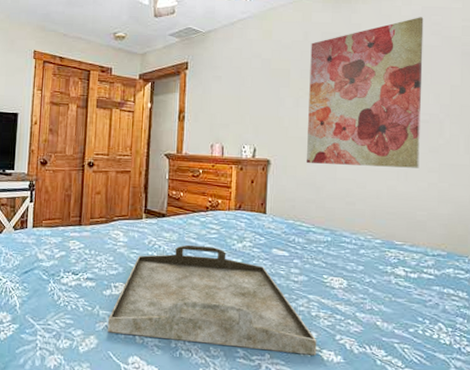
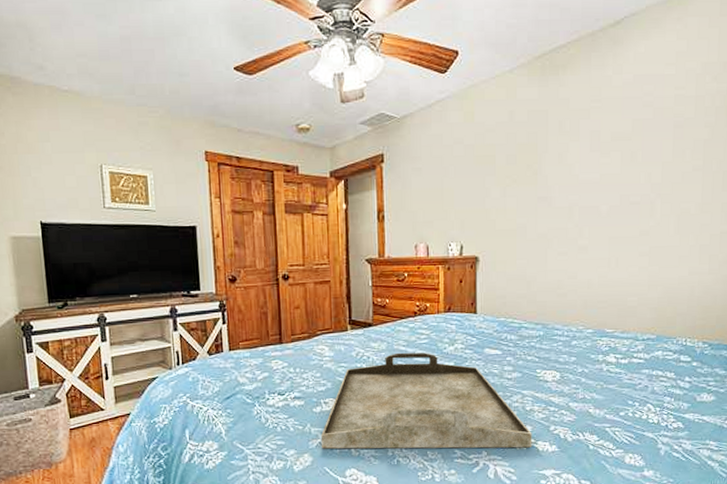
wall art: present [306,17,424,168] -> none [515,87,635,256]

